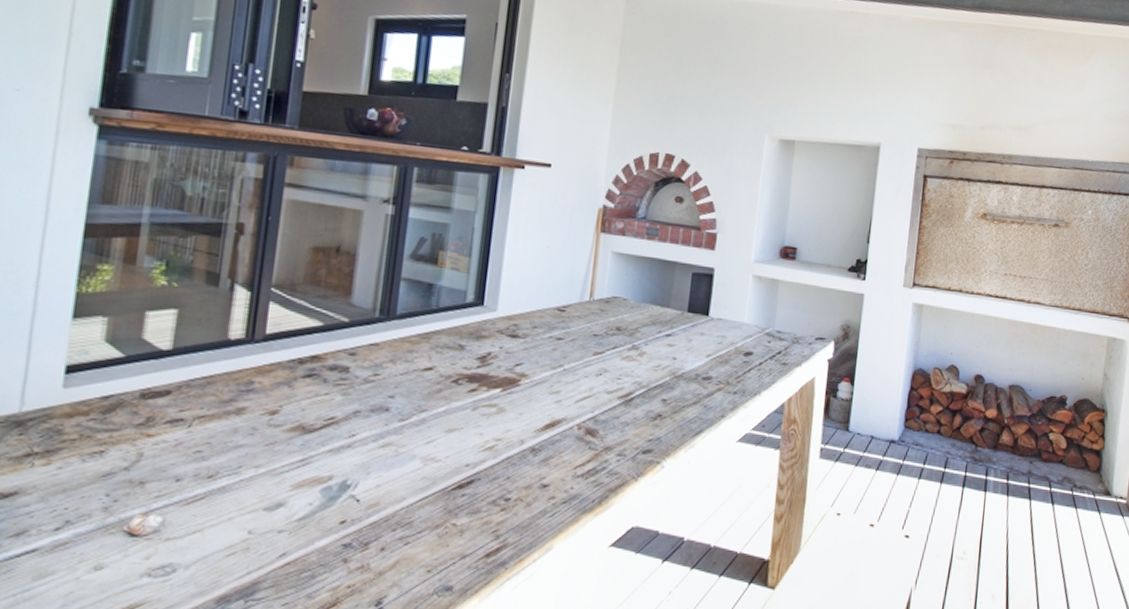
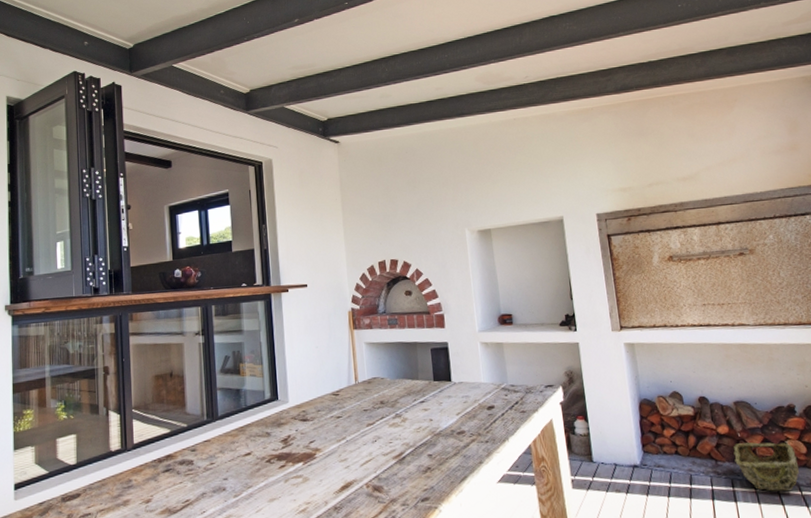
woven basket: none [995,430,1056,486] -> present [733,442,800,492]

